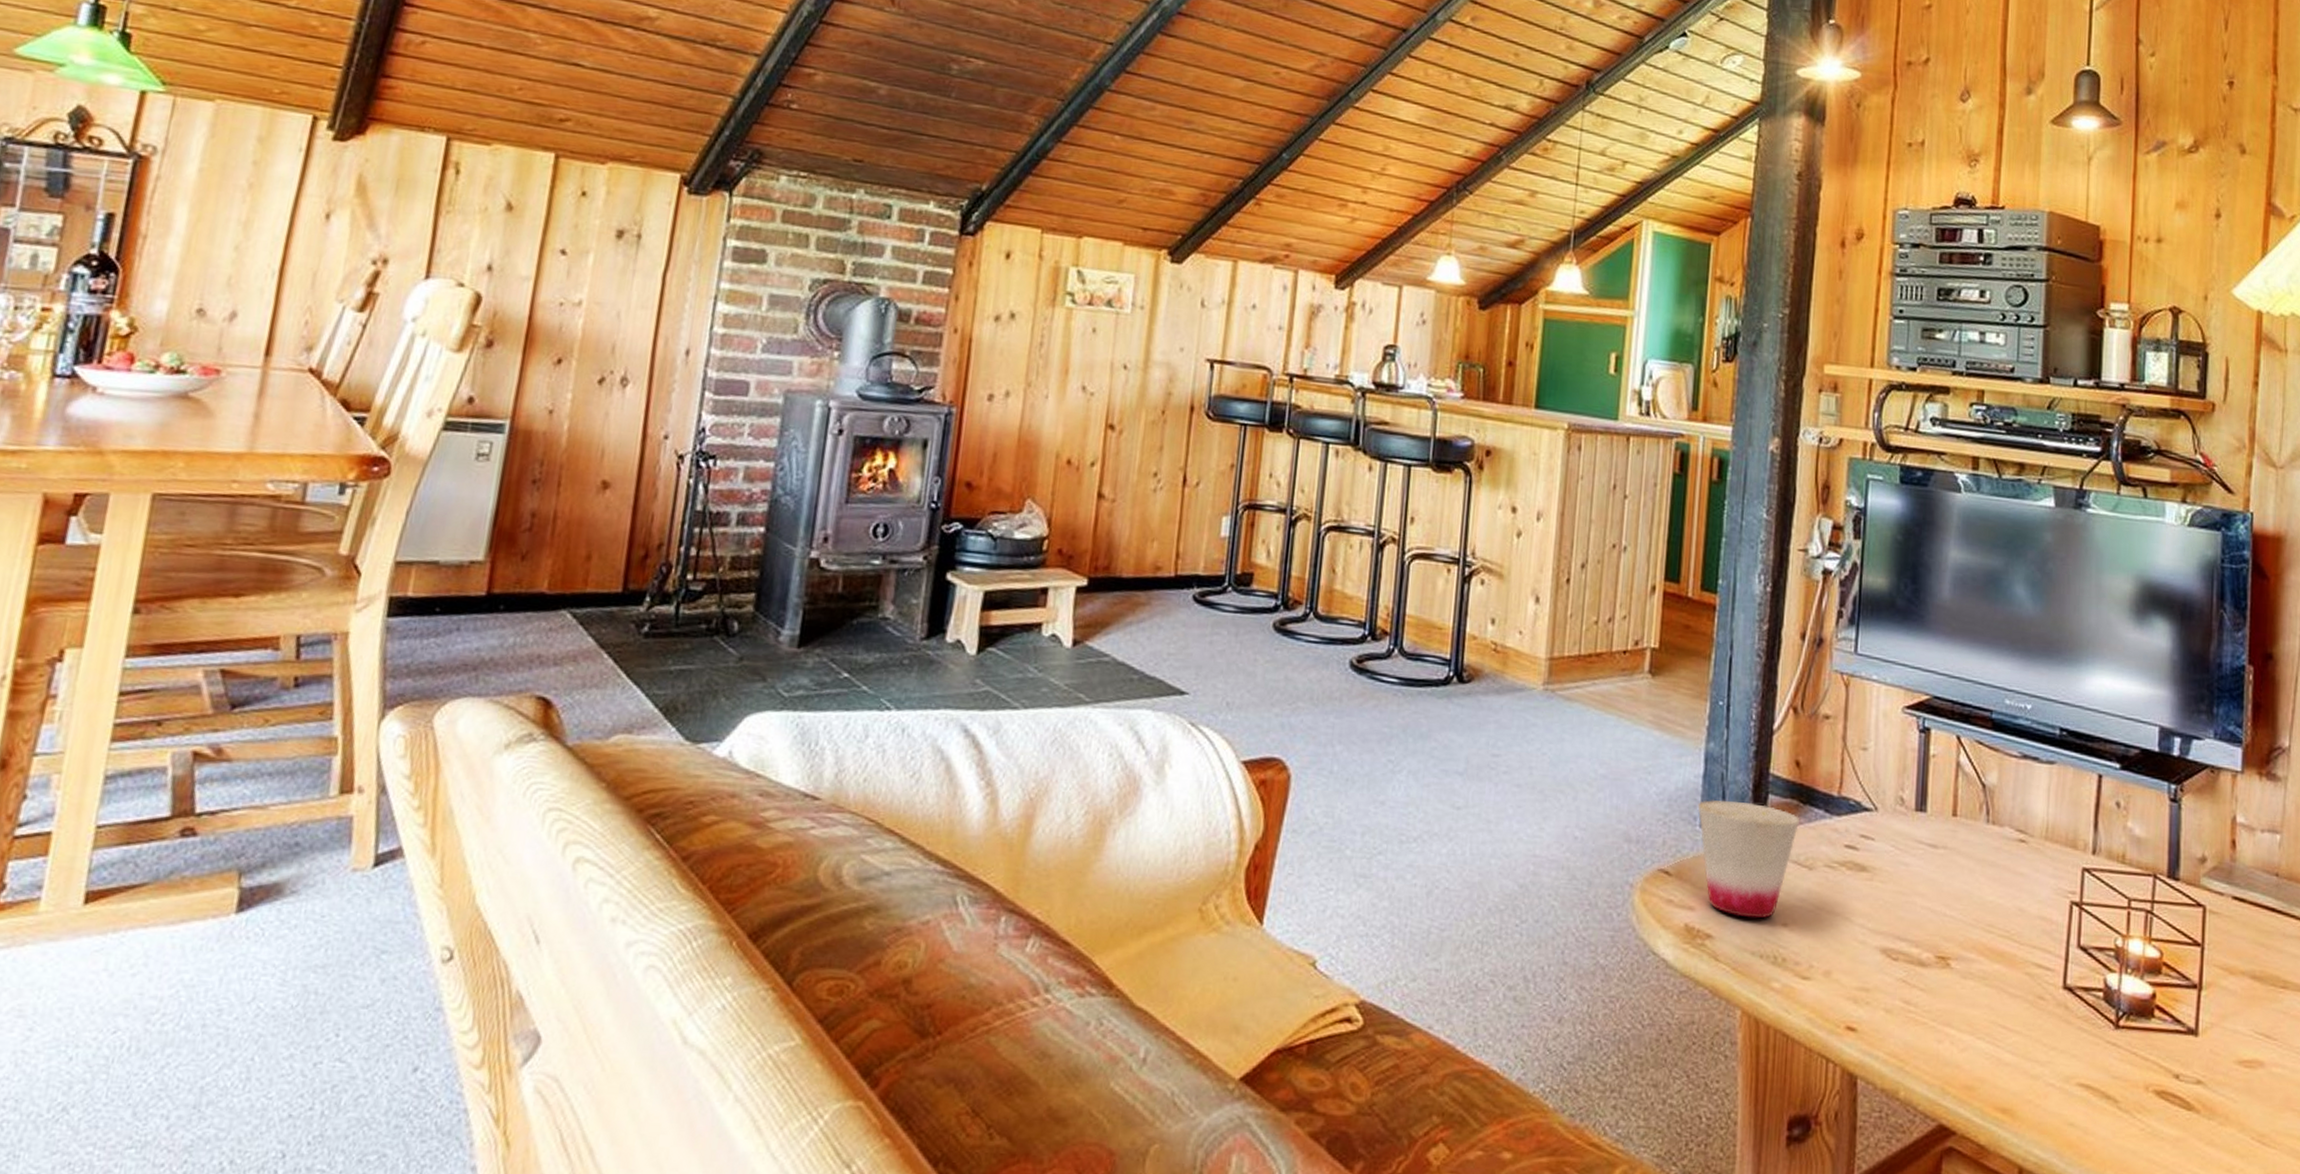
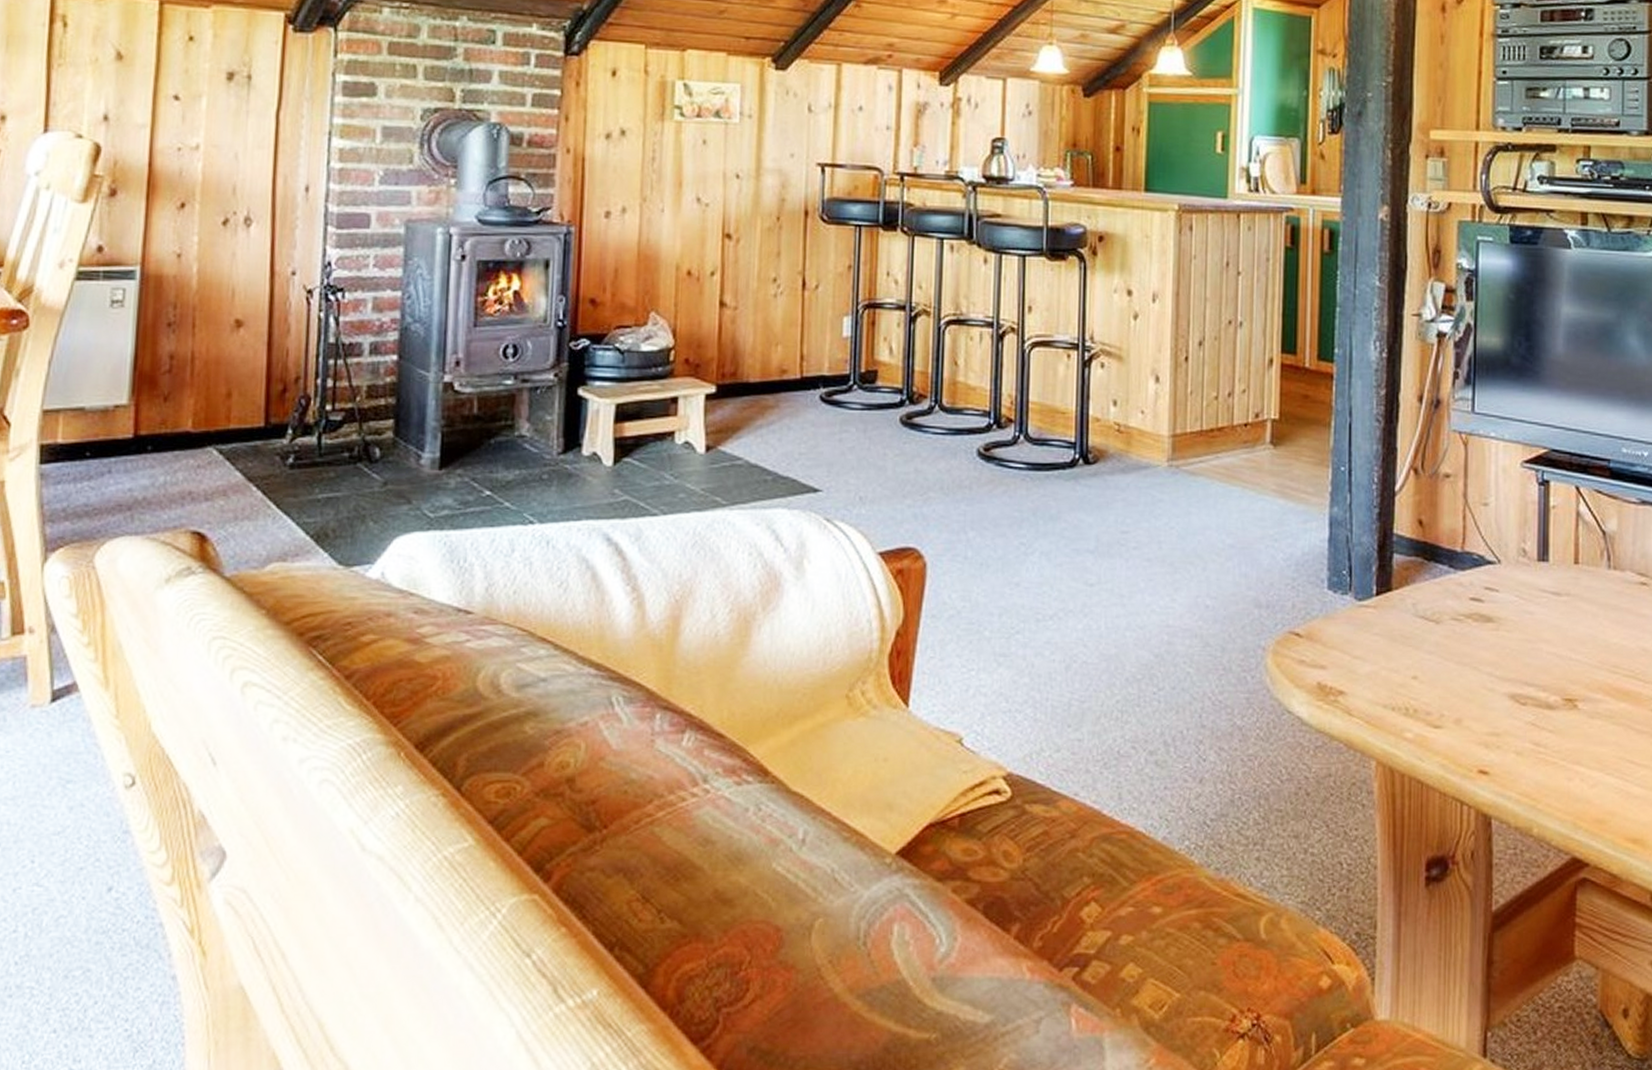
cup: present [1697,799,1799,919] -> none [1324,561,1424,673]

